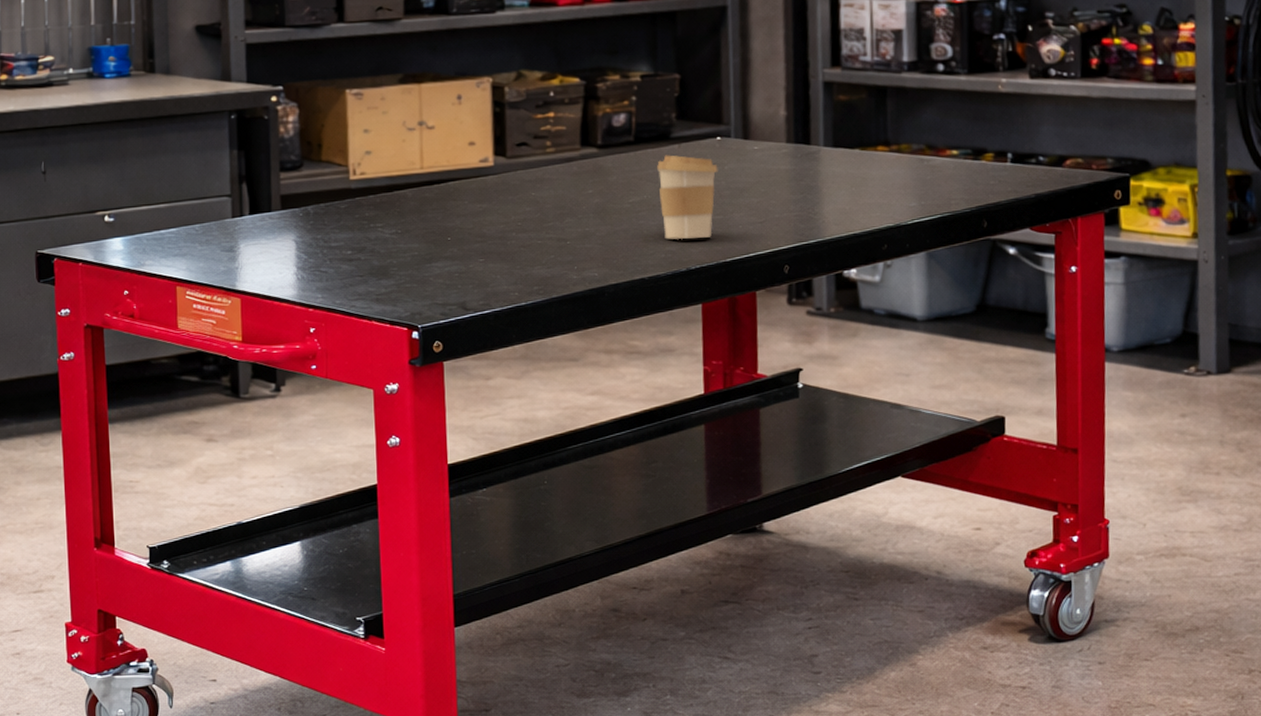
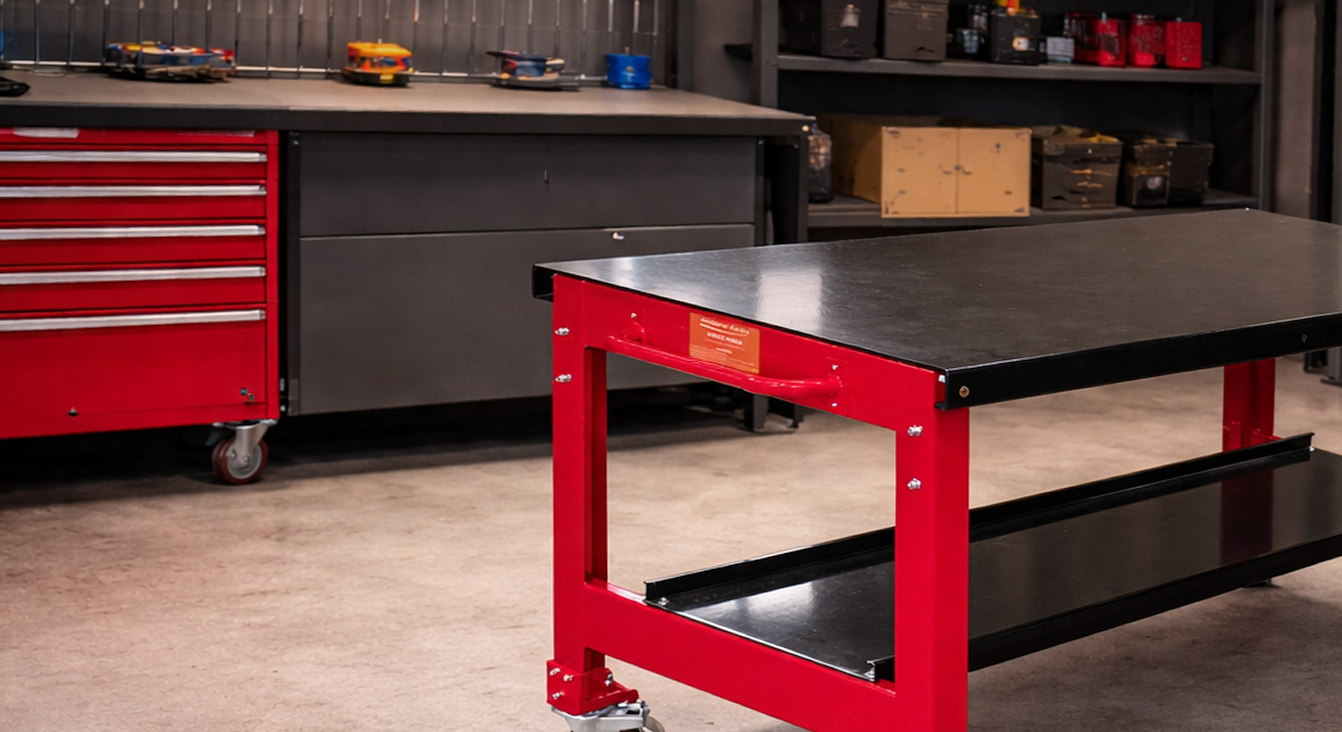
coffee cup: present [657,155,718,240] -> none [1188,221,1245,304]

